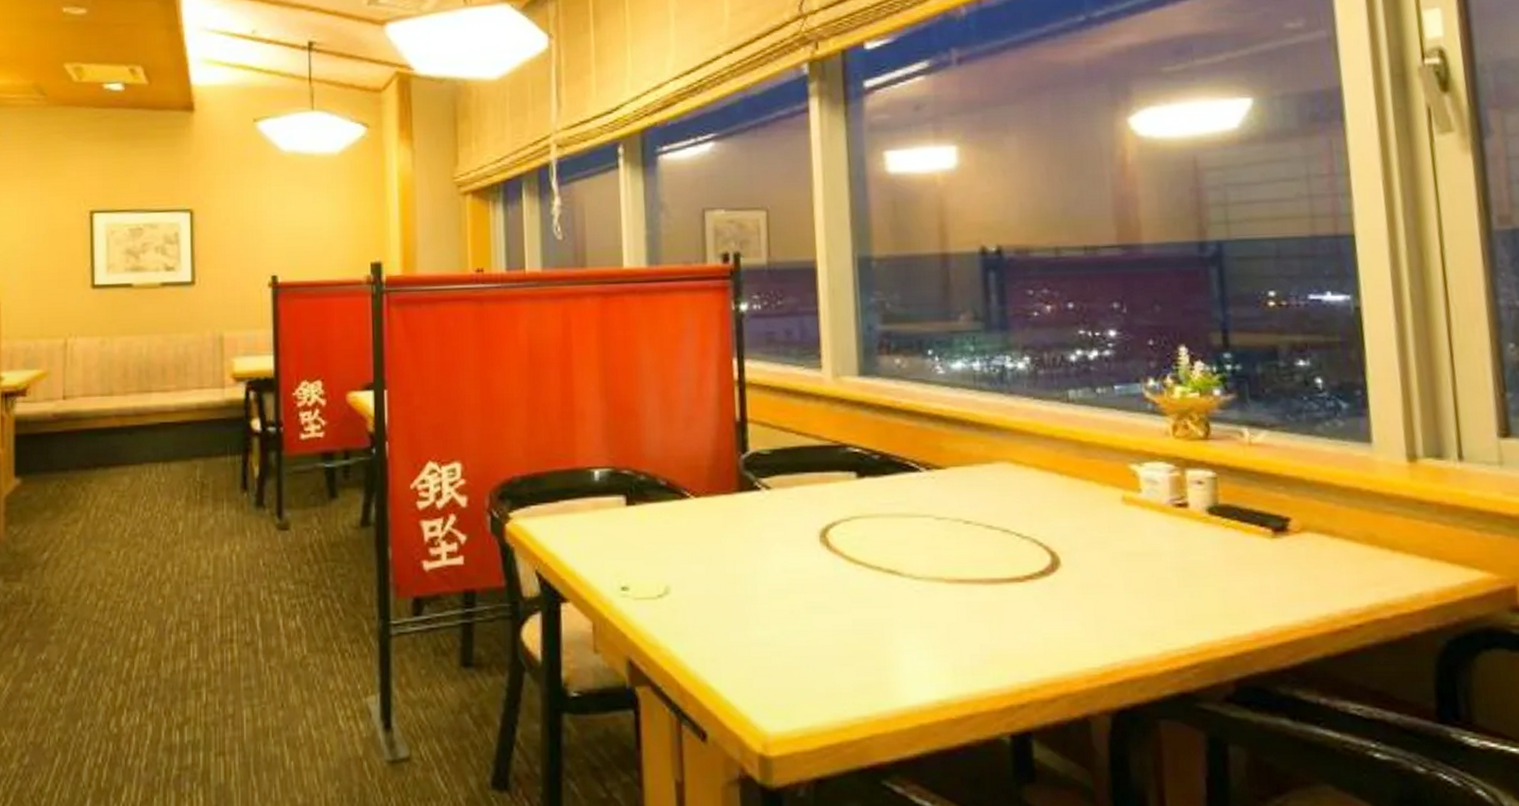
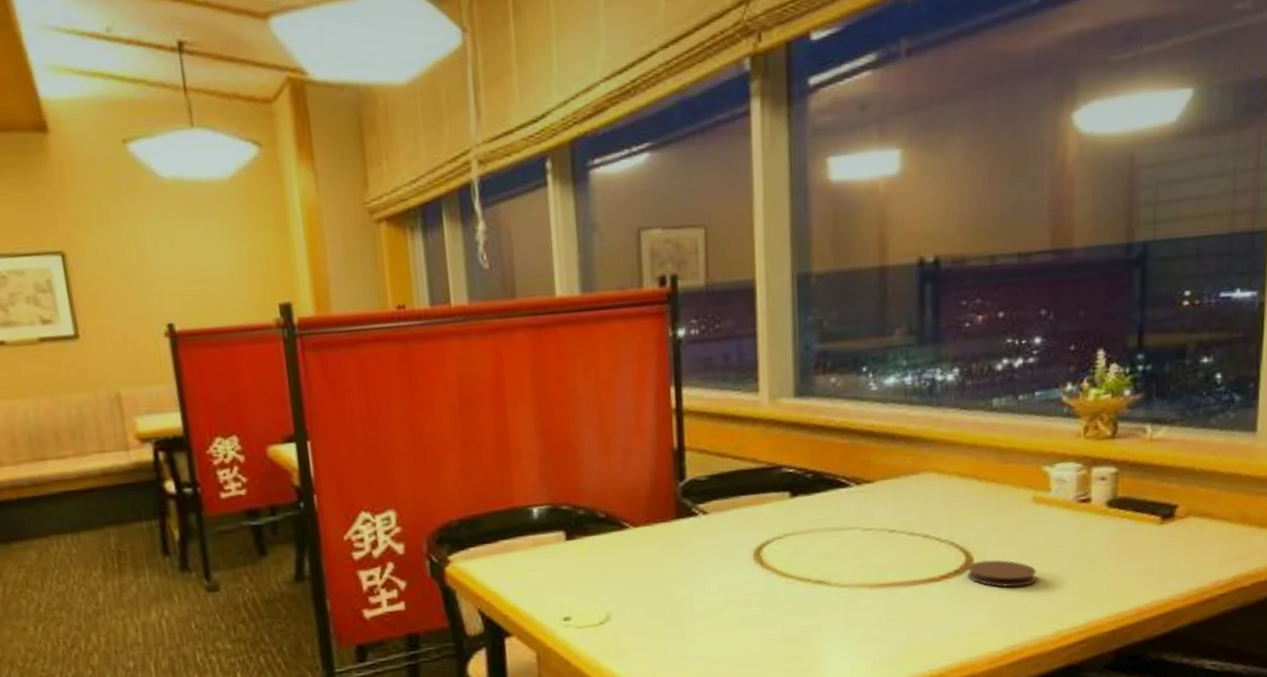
coaster: none [1054,562,1134,596] -> present [968,559,1036,588]

